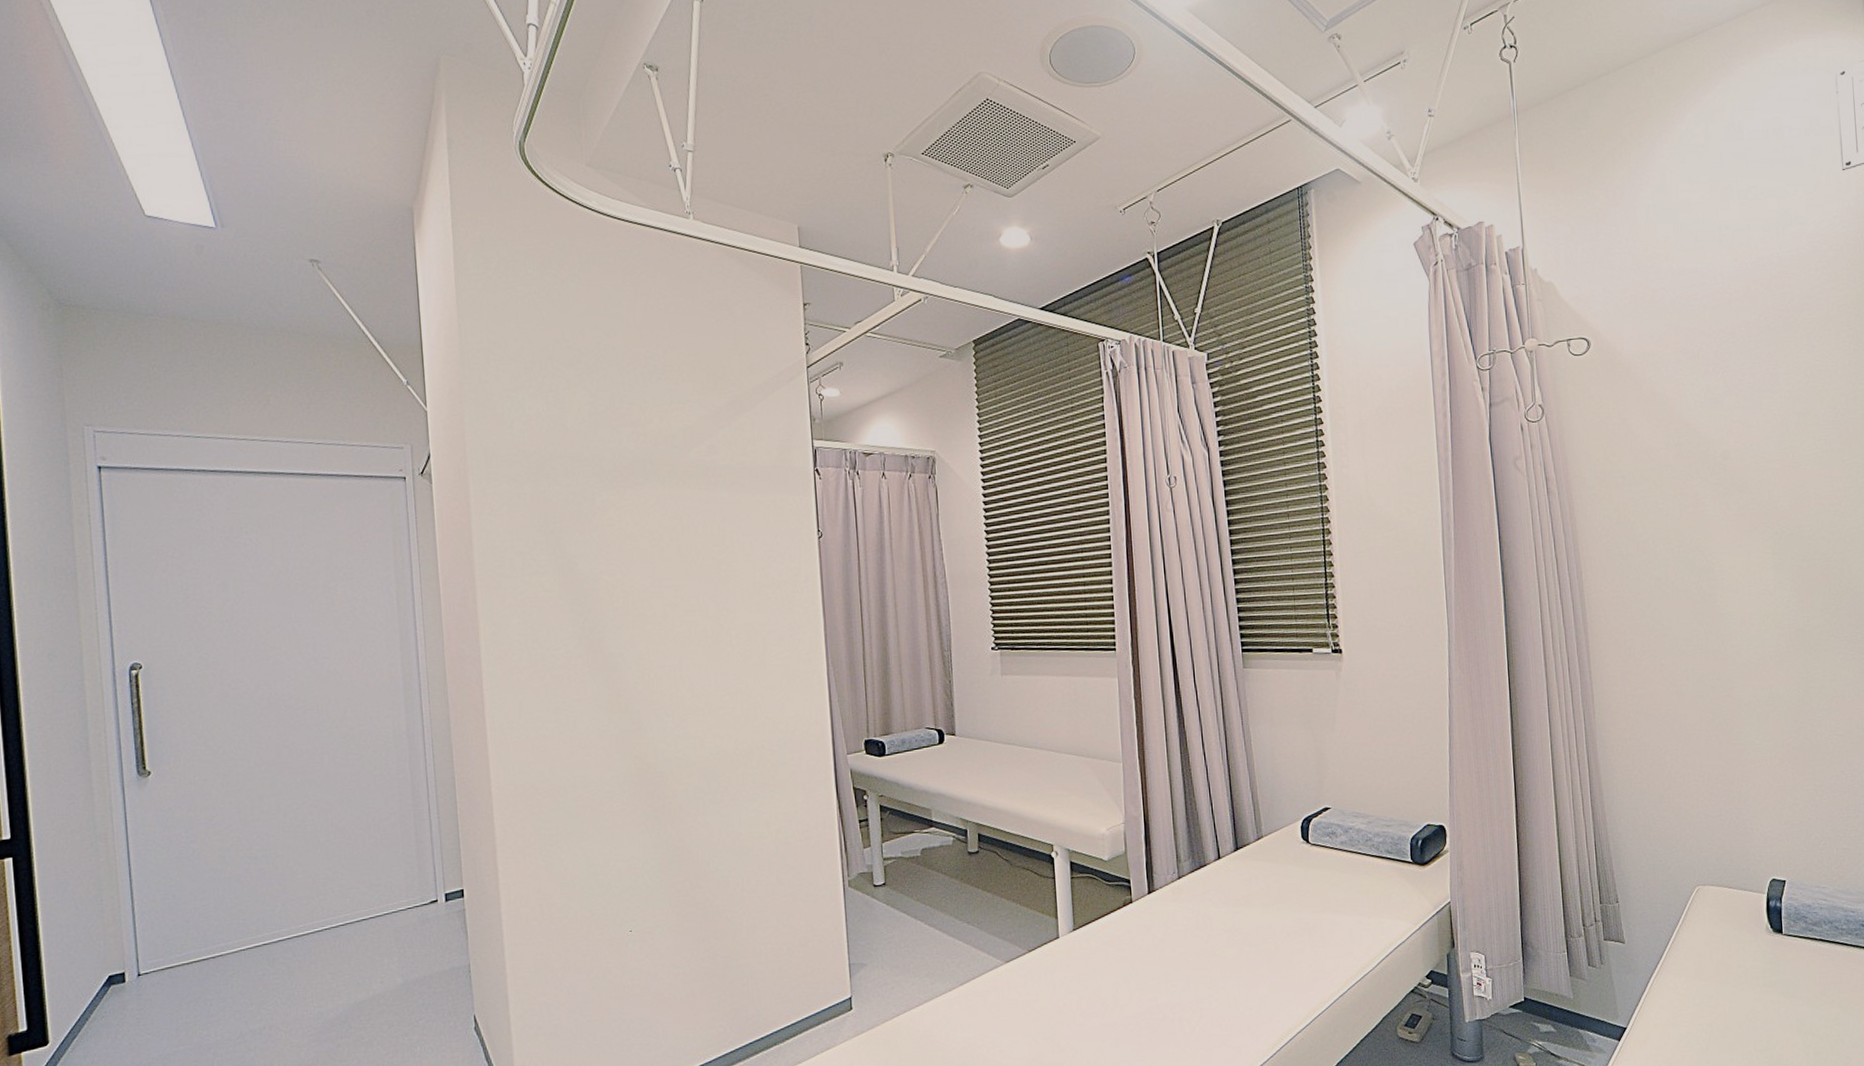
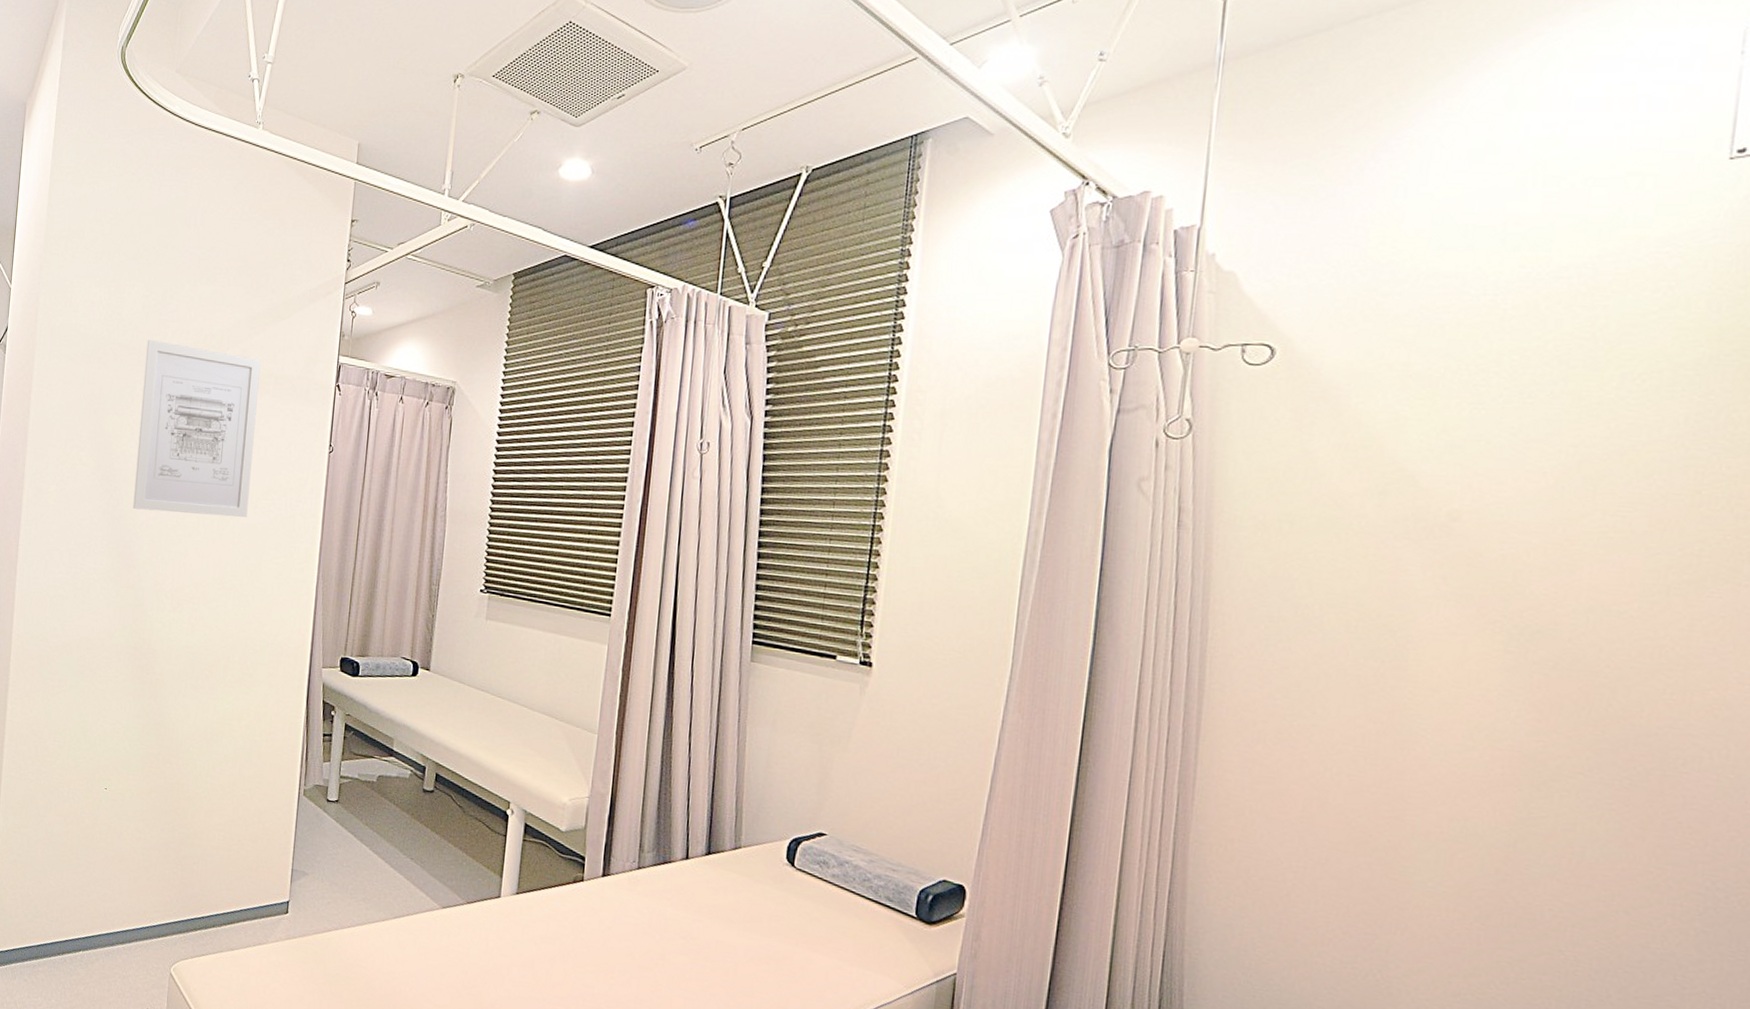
wall art: none [600,448,742,629] -> present [133,339,261,518]

